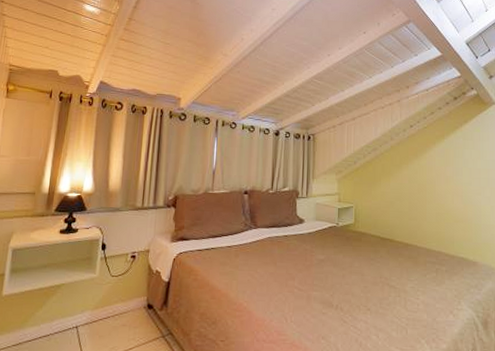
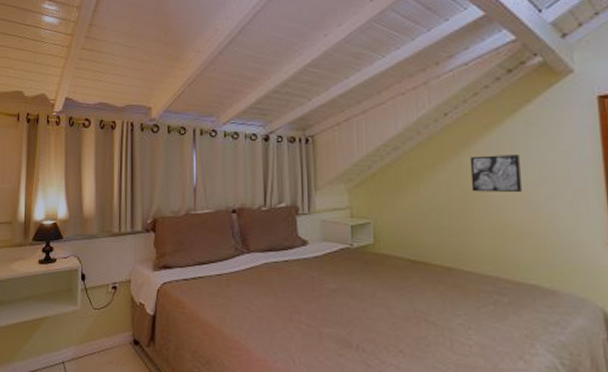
wall art: none [425,159,458,189] -> present [469,155,522,193]

